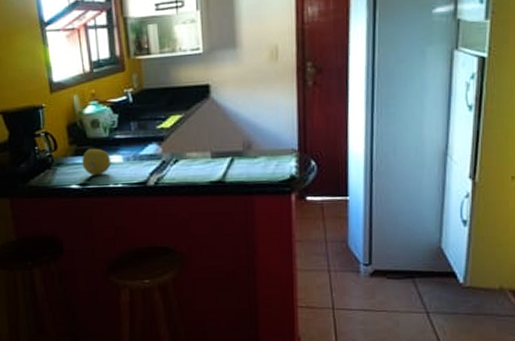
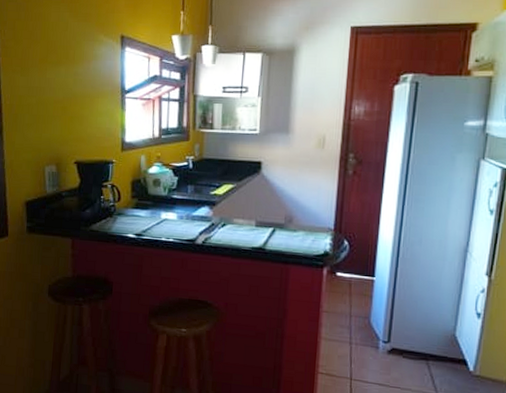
fruit: present [82,148,112,177] -> none [140,203,167,229]

